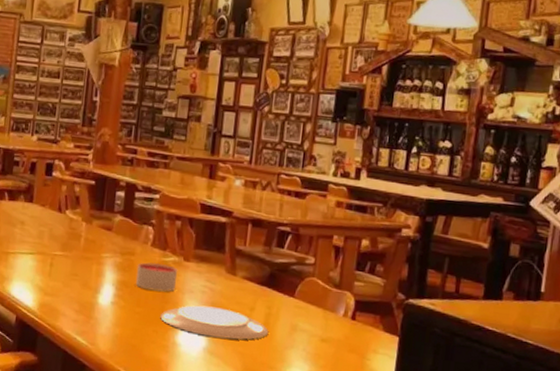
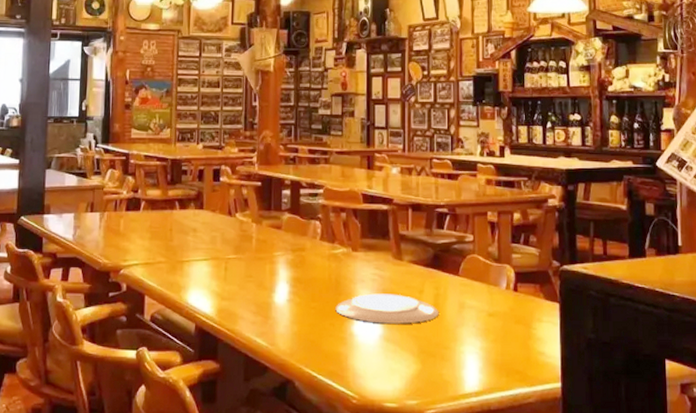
candle: present [136,262,178,292] -> none [309,255,348,284]

